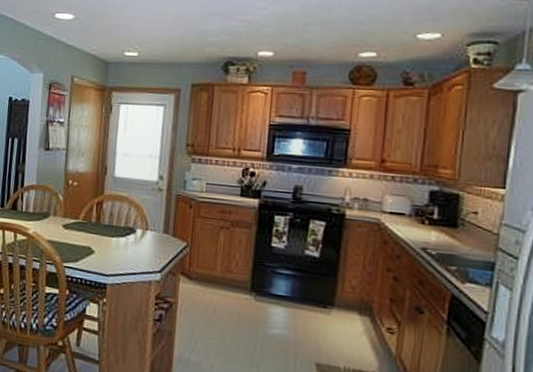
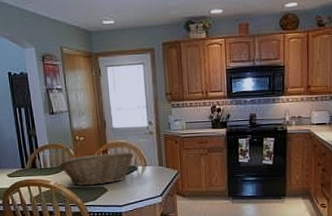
fruit basket: none [42,204,134,244] -> present [58,151,134,186]

